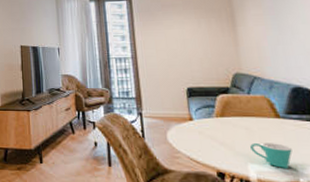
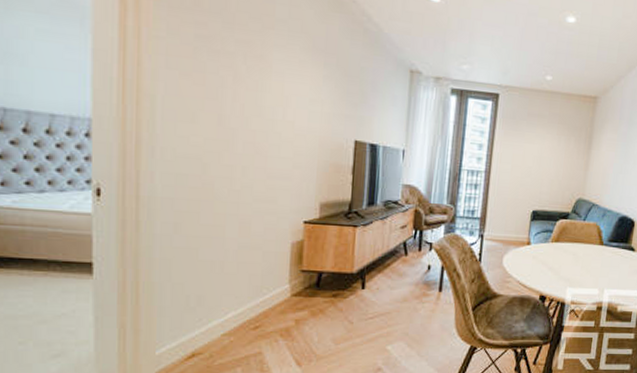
mug: present [250,142,293,168] -> none [573,267,604,291]

